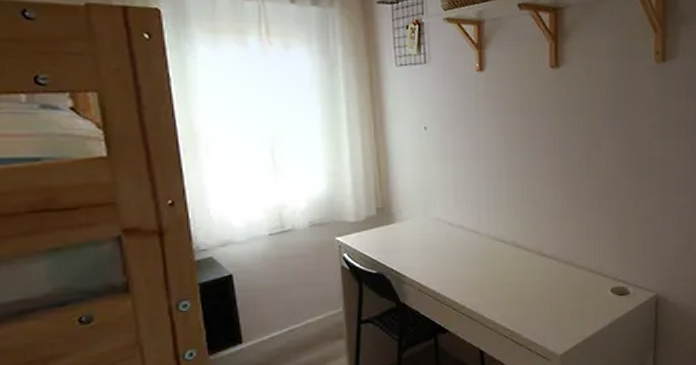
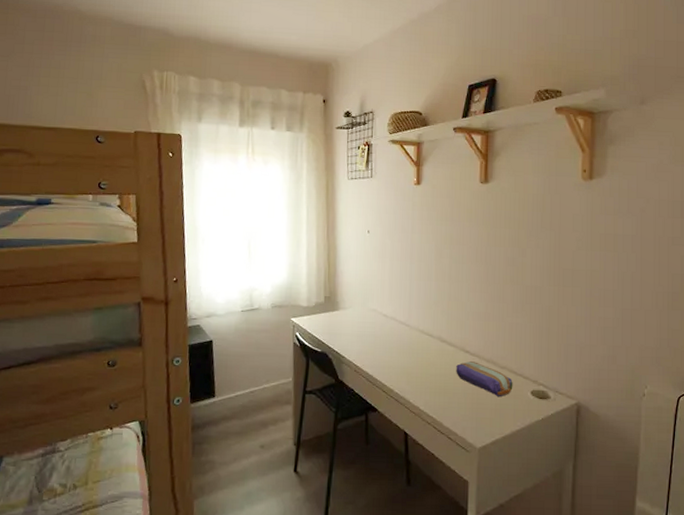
pencil case: none [533,265,593,300] -> present [456,361,513,397]

